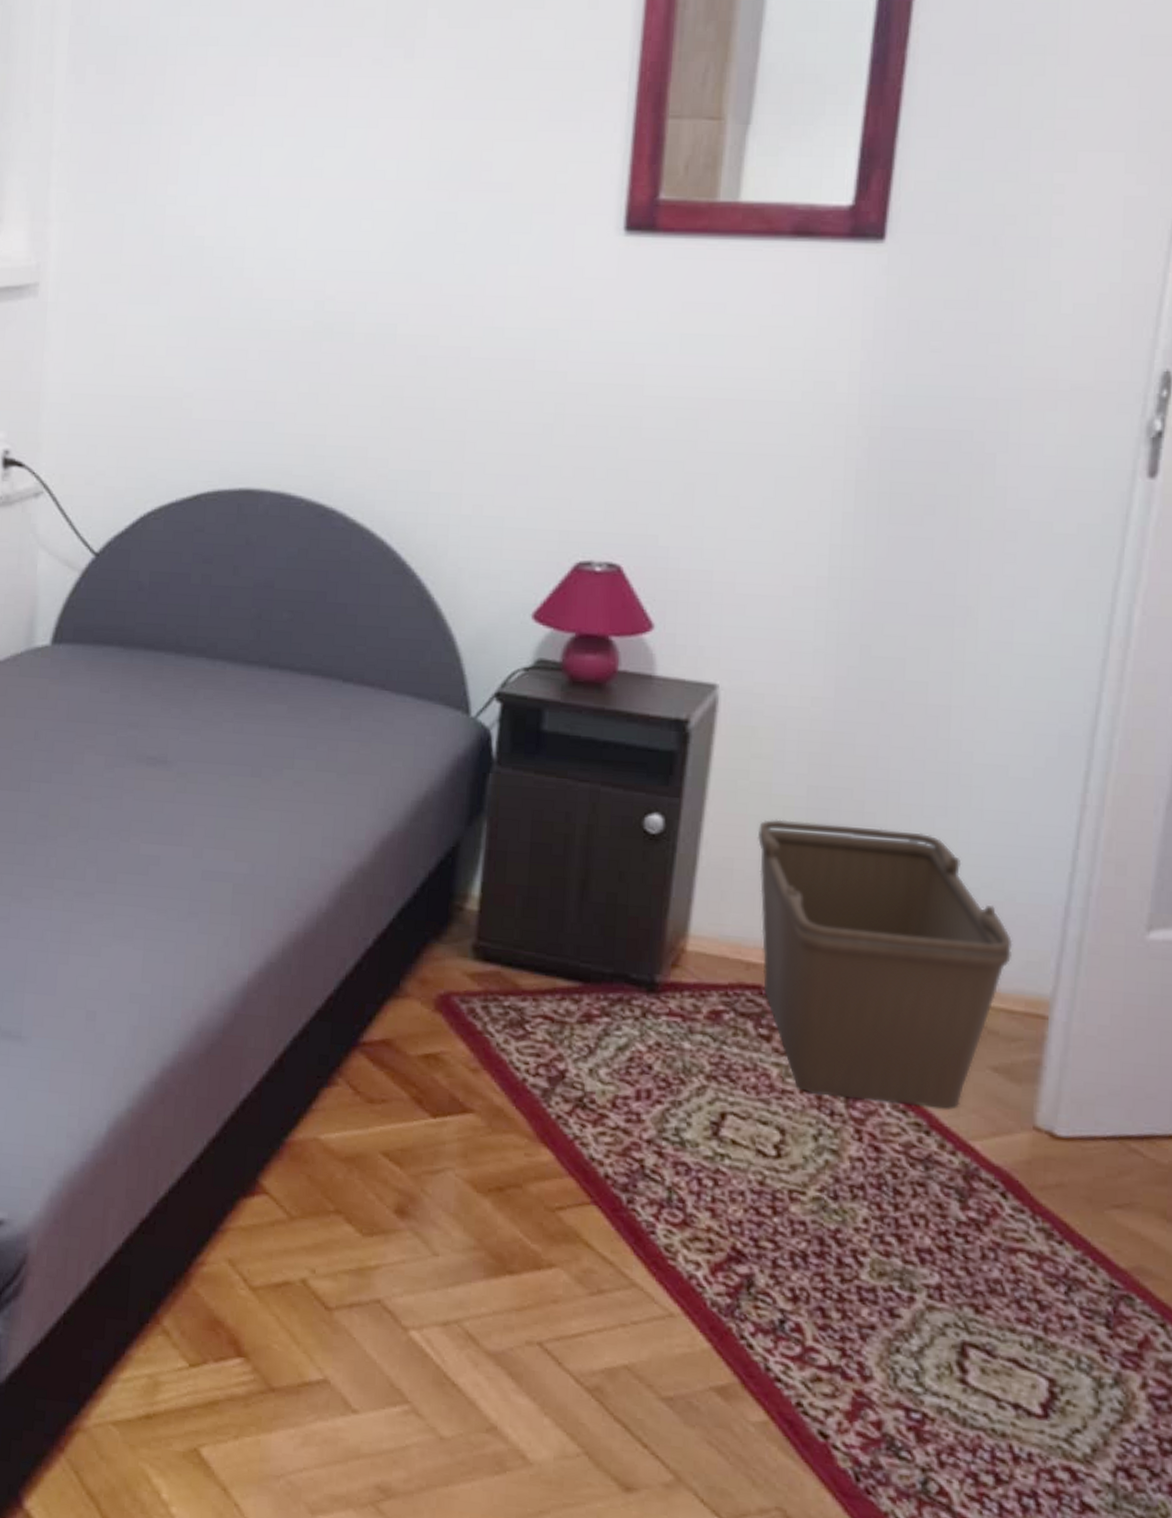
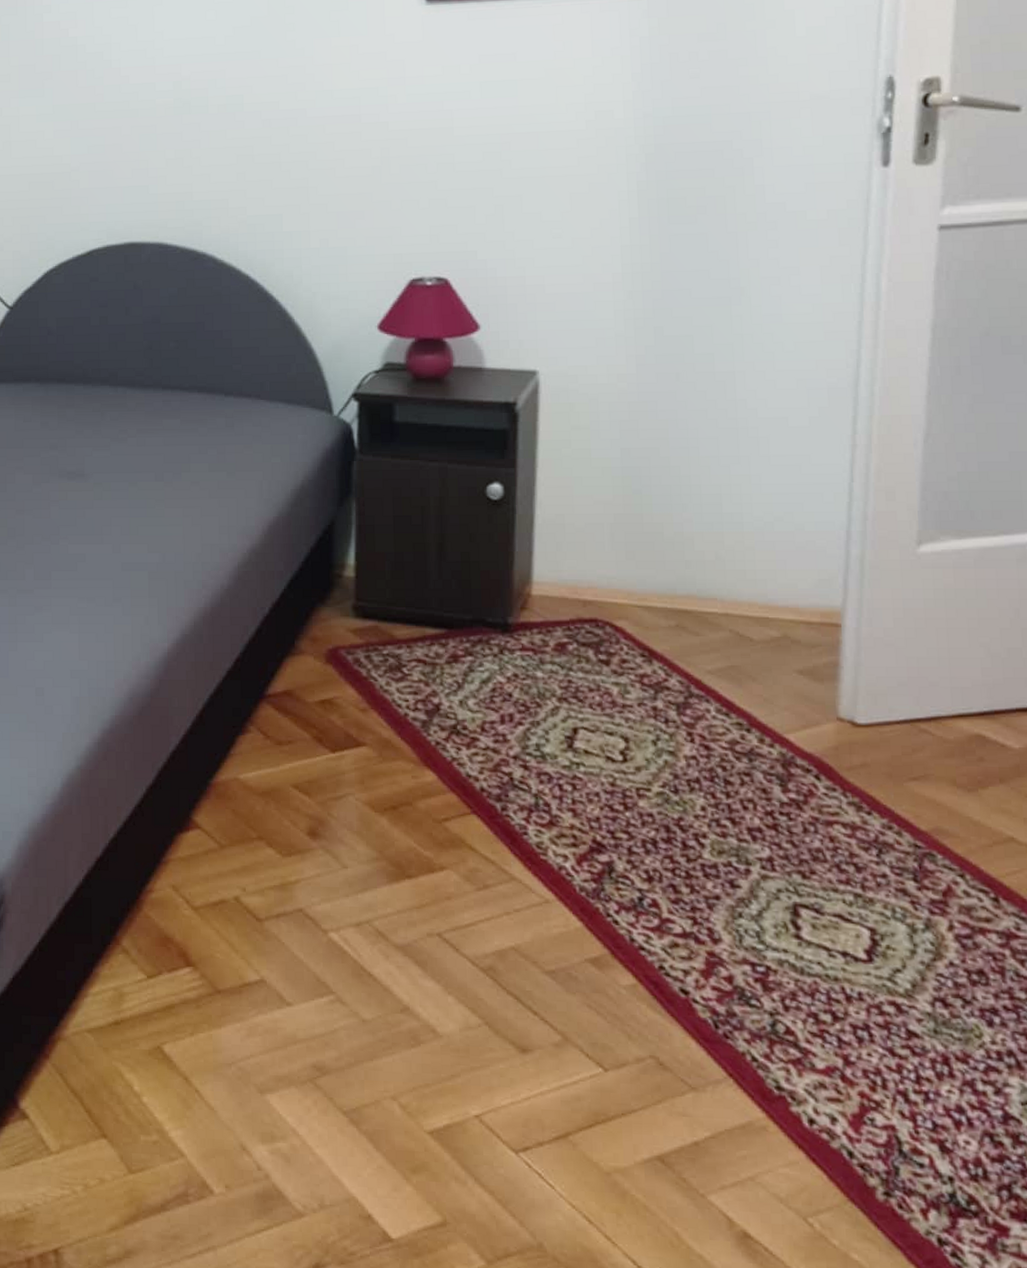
bicycle basket: present [757,819,1013,1109] -> none [582,478,806,709]

